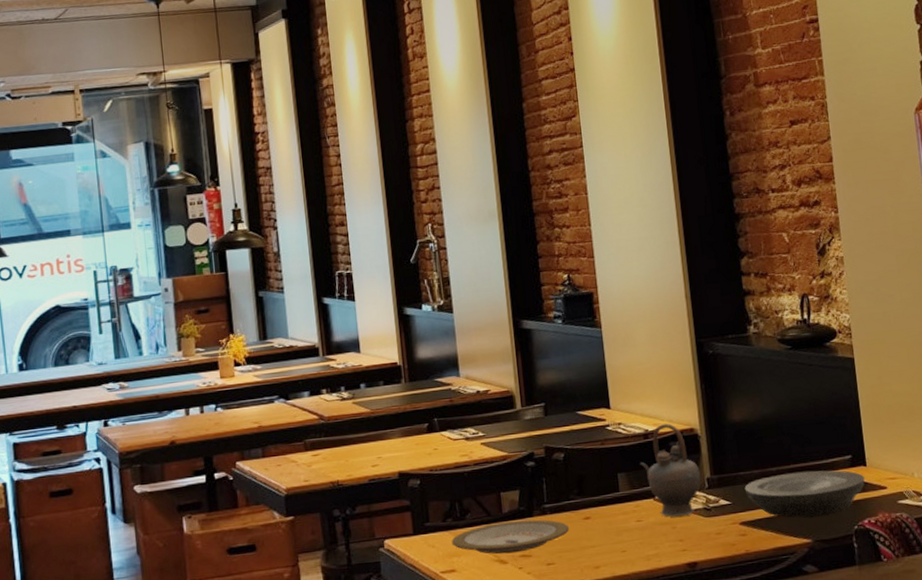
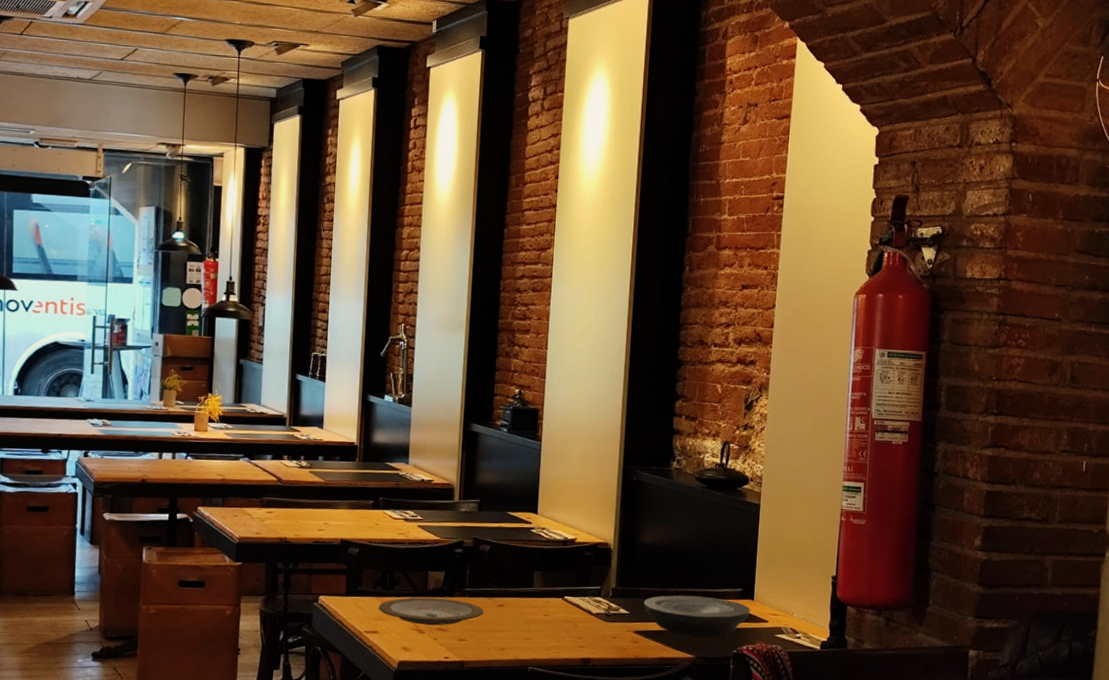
teapot: present [640,423,701,517] -> none [555,535,607,618]

